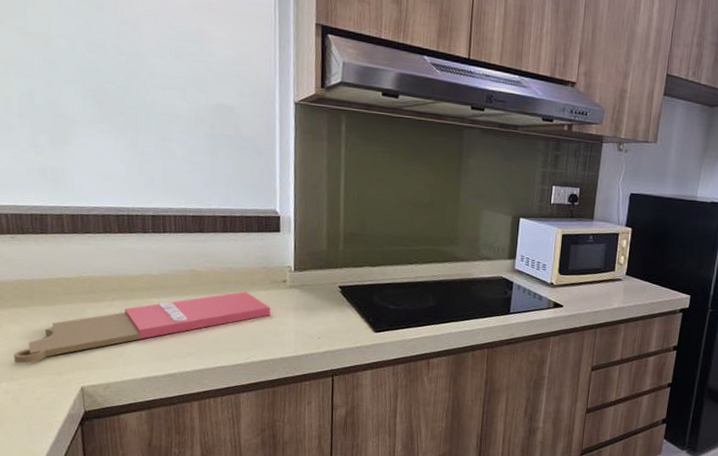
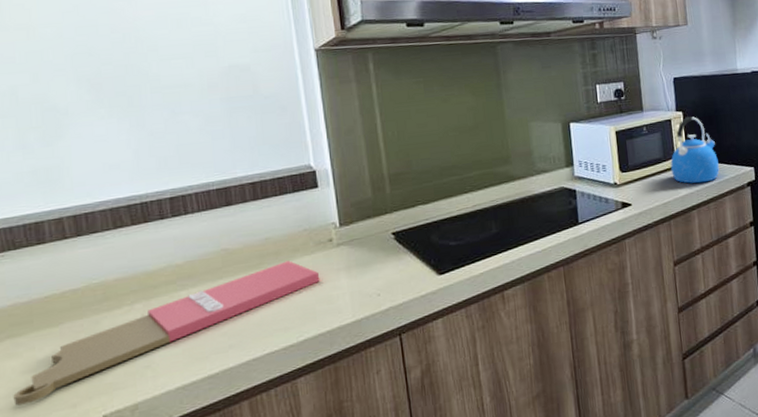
kettle: none [608,233,657,301] -> present [670,116,719,184]

